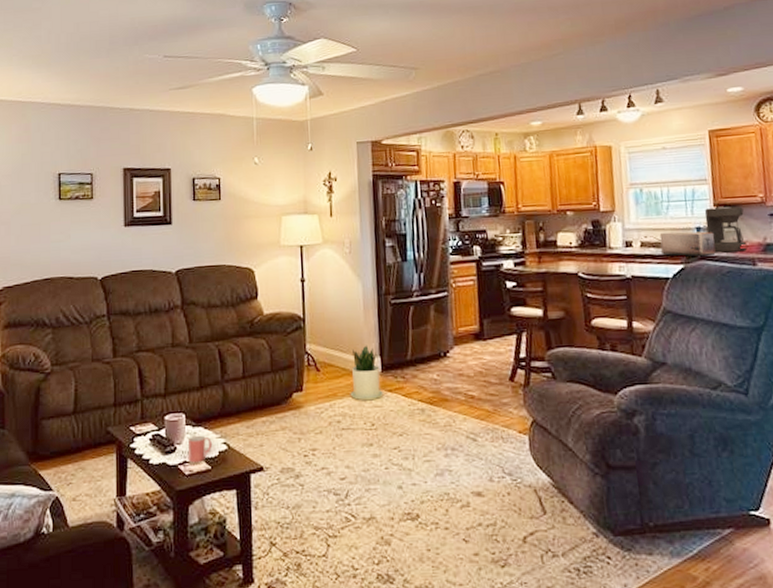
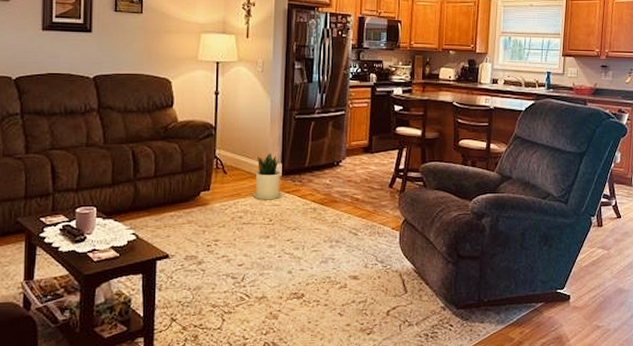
mug: present [187,435,212,463] -> none [97,226,121,251]
toaster: present [659,231,716,257] -> none [519,74,560,96]
coffee maker: present [704,206,747,253] -> none [555,57,583,95]

